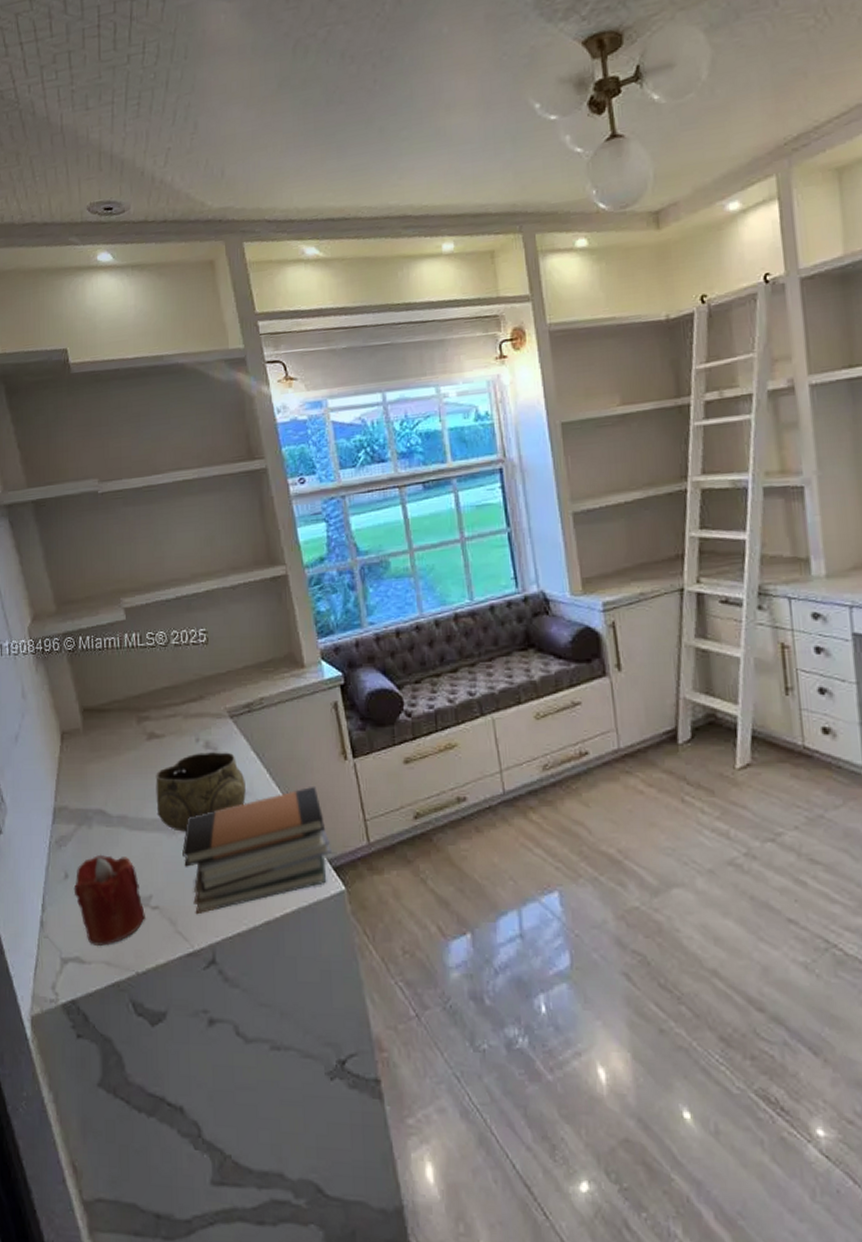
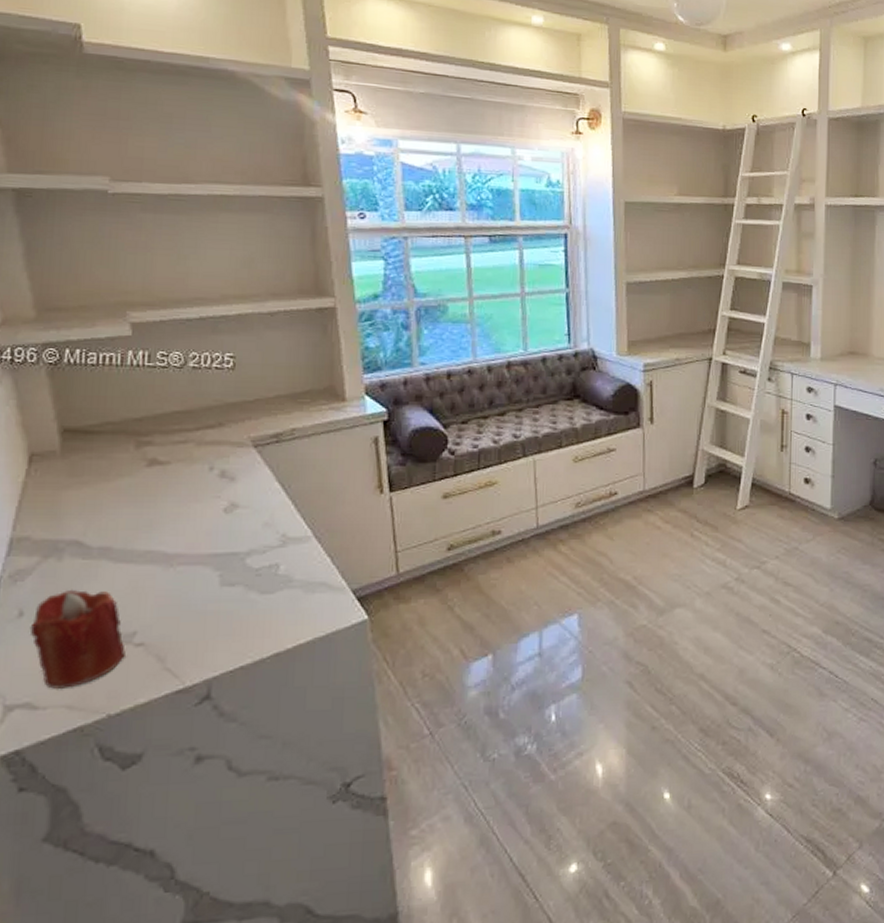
decorative bowl: present [155,752,246,832] -> none [151,482,266,564]
book stack: present [182,785,332,915] -> none [180,518,357,650]

